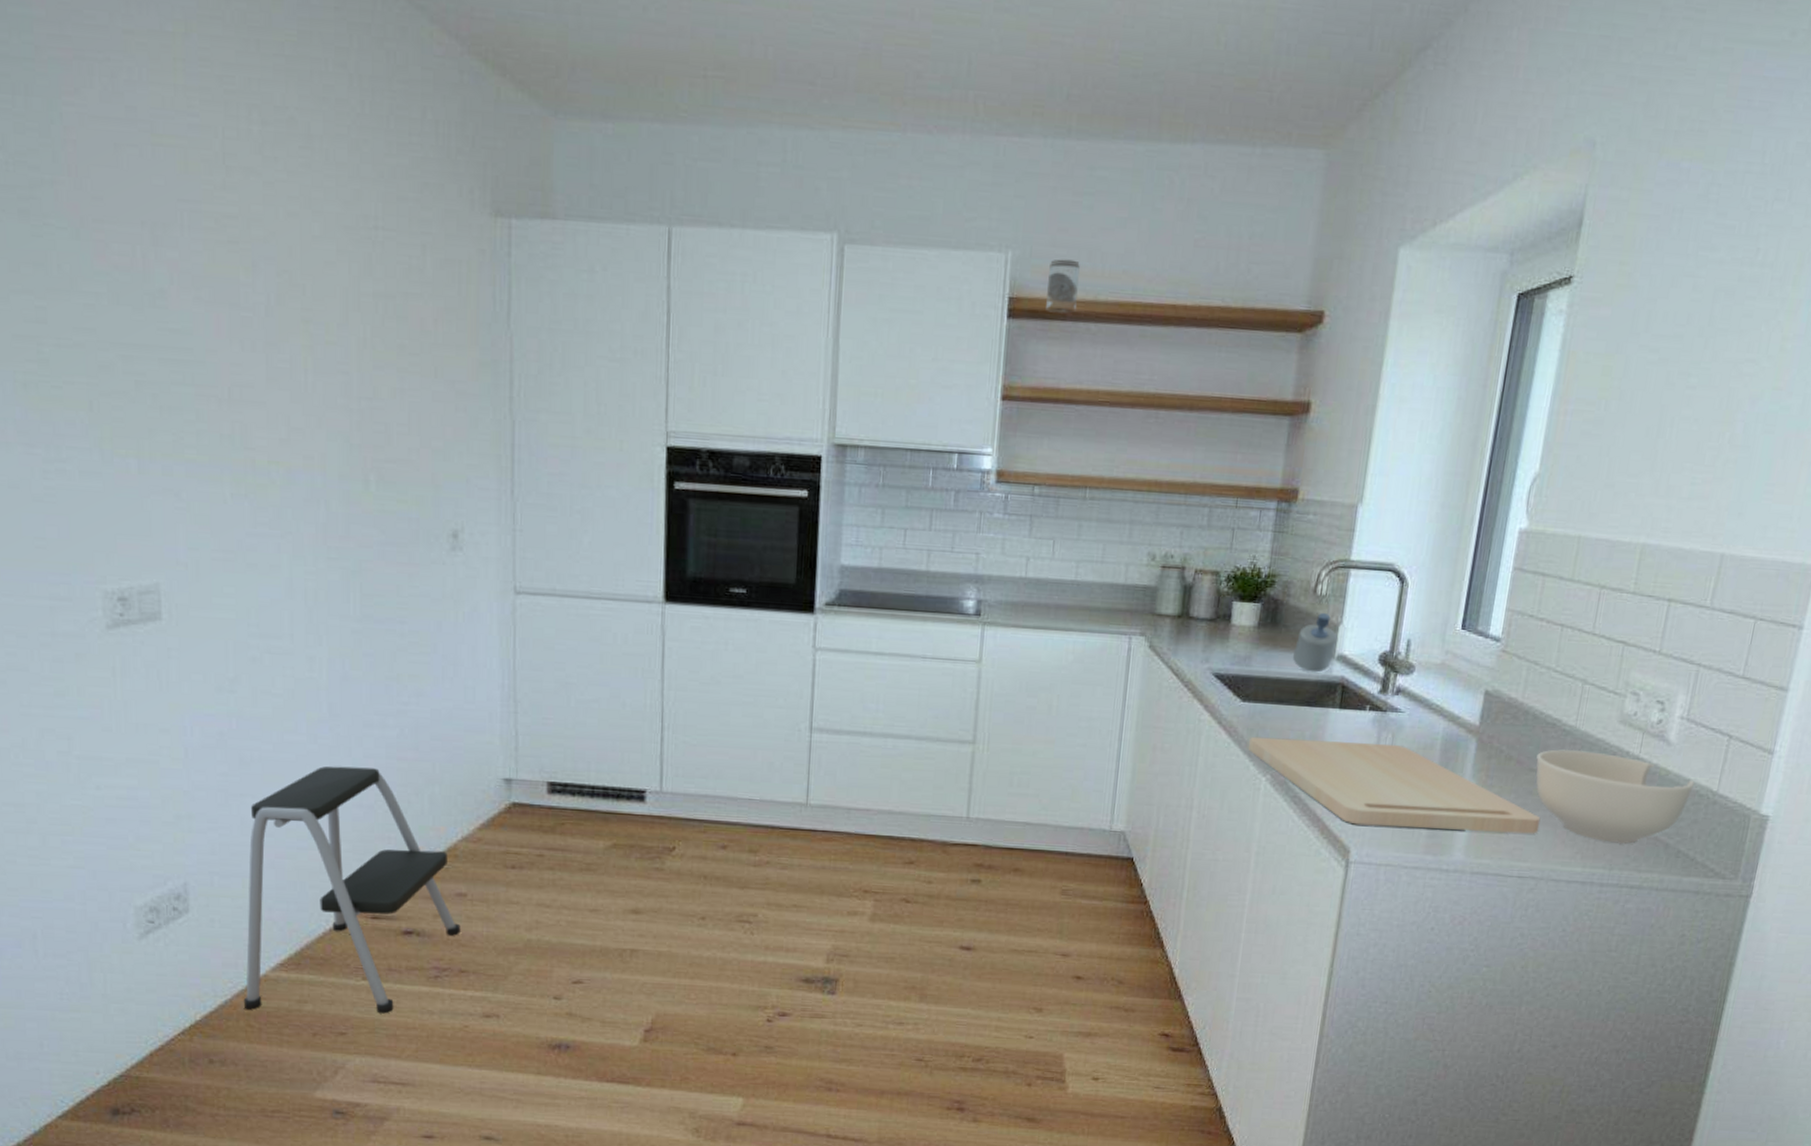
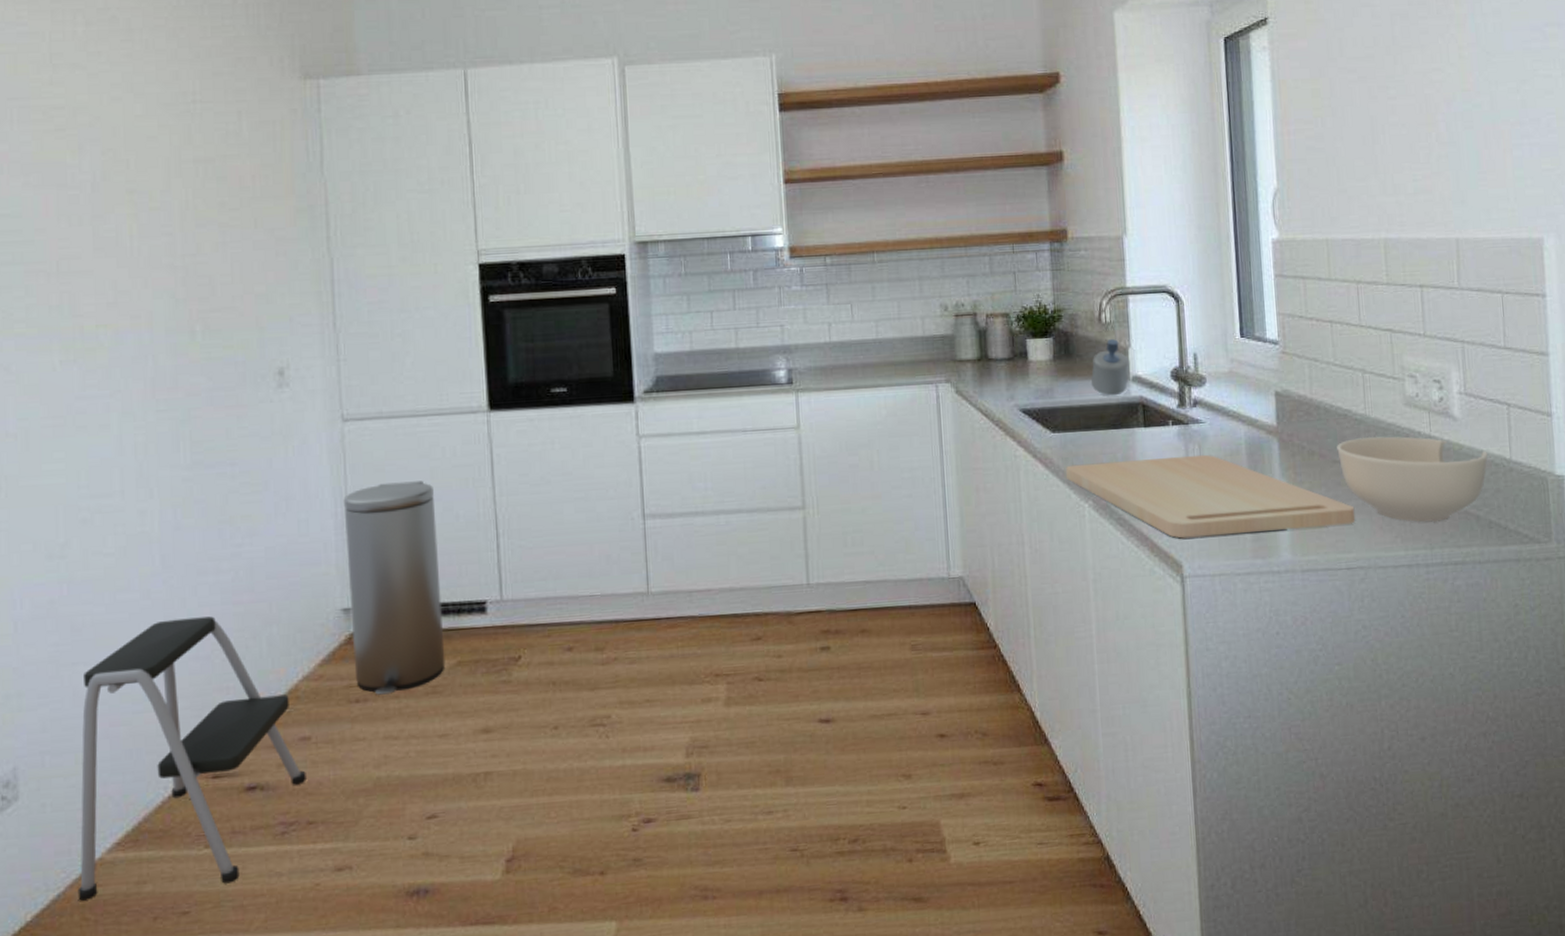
pedal bin: none [511,661,603,865] -> present [343,481,445,695]
jar: present [1046,259,1080,314] -> none [810,55,840,102]

